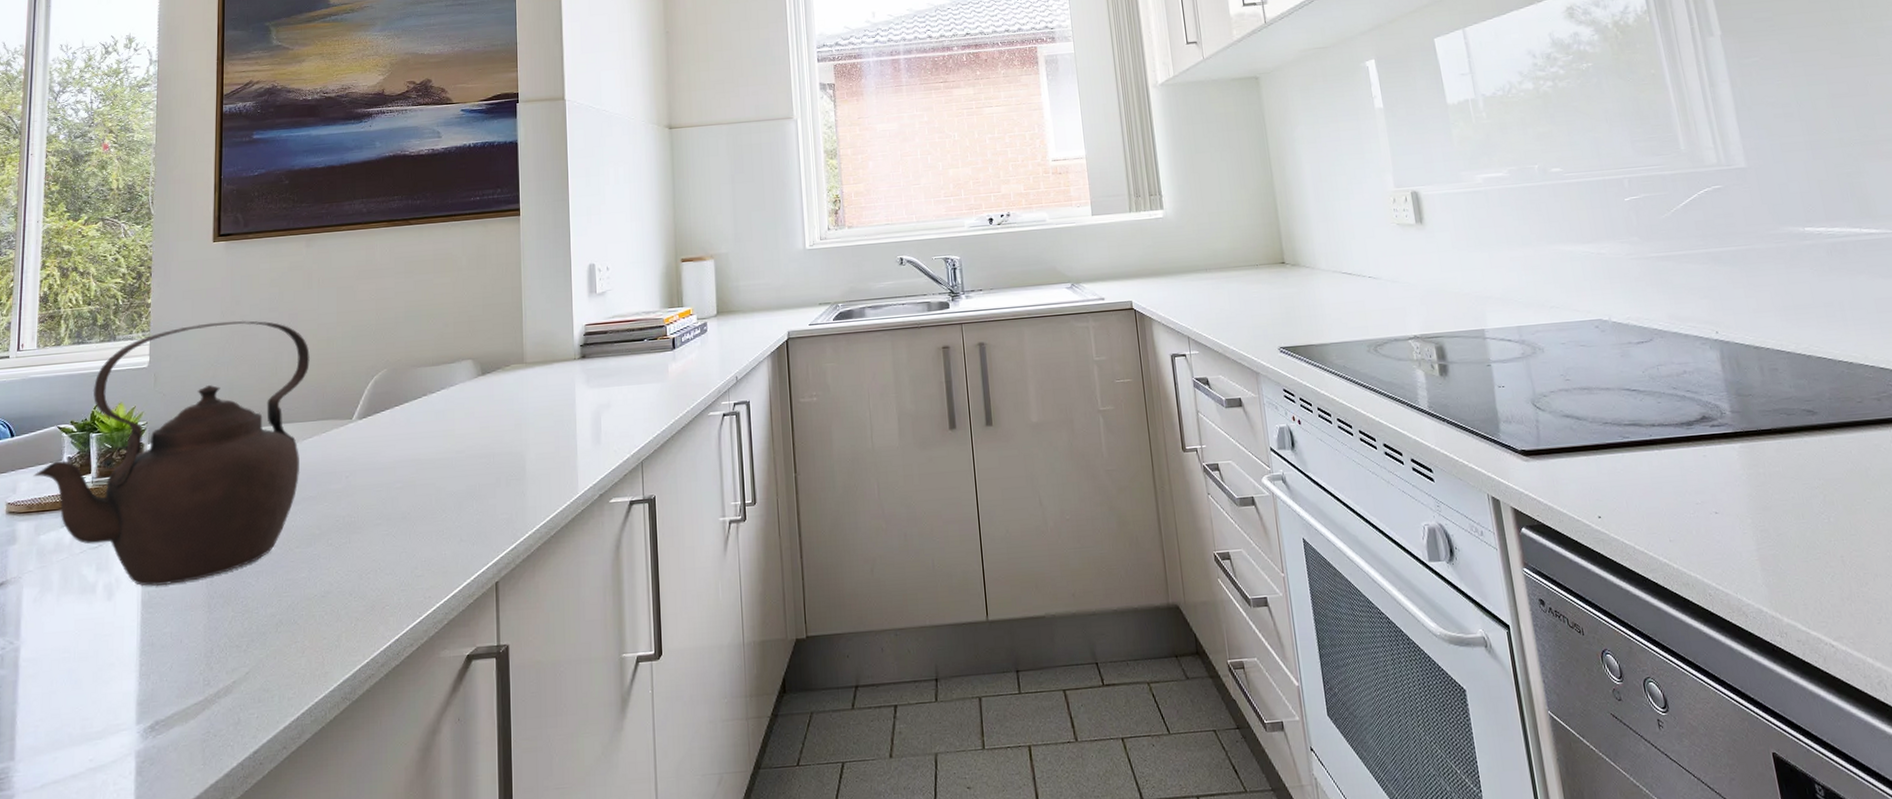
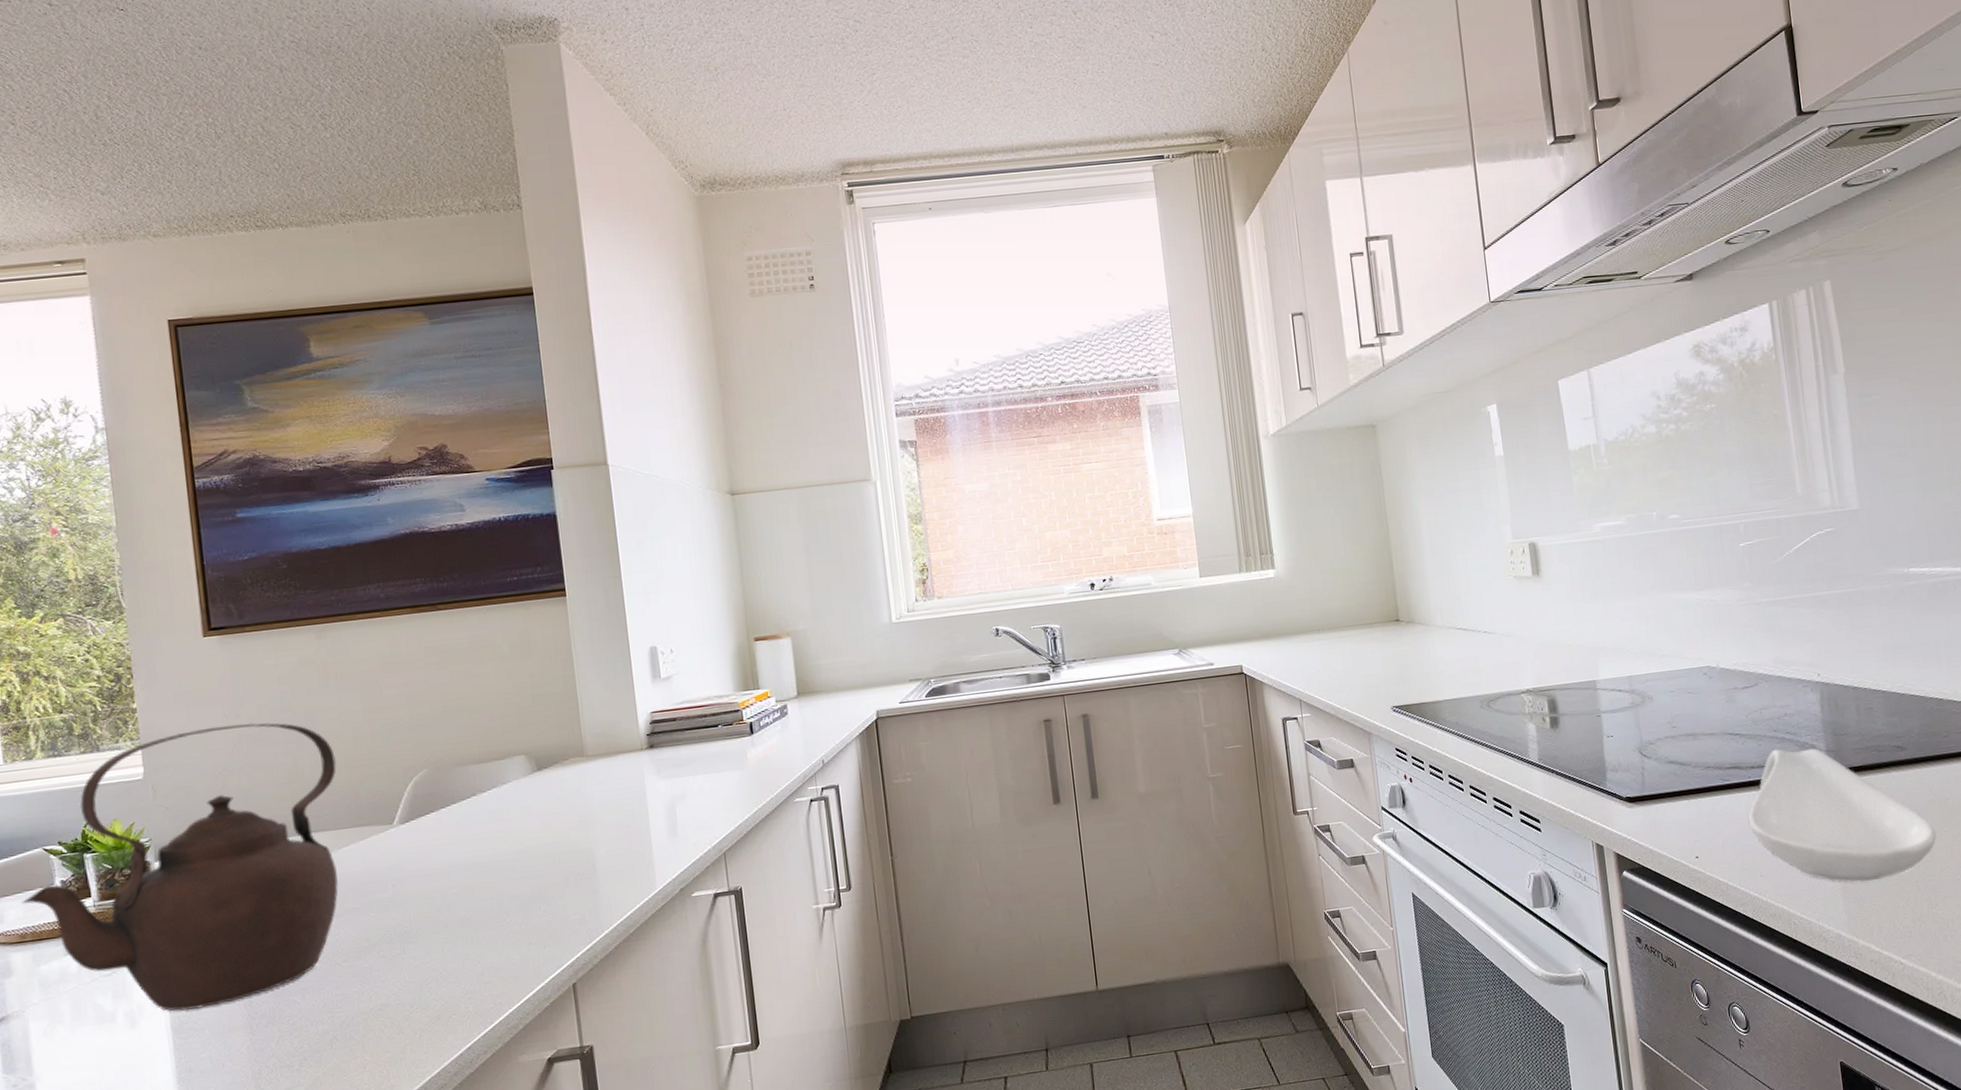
spoon rest: none [1652,407,1859,554] -> present [1749,748,1937,882]

